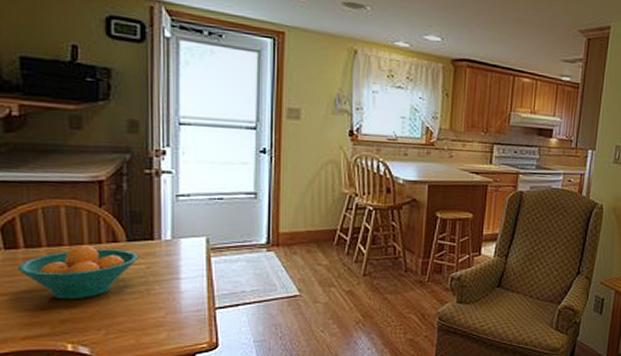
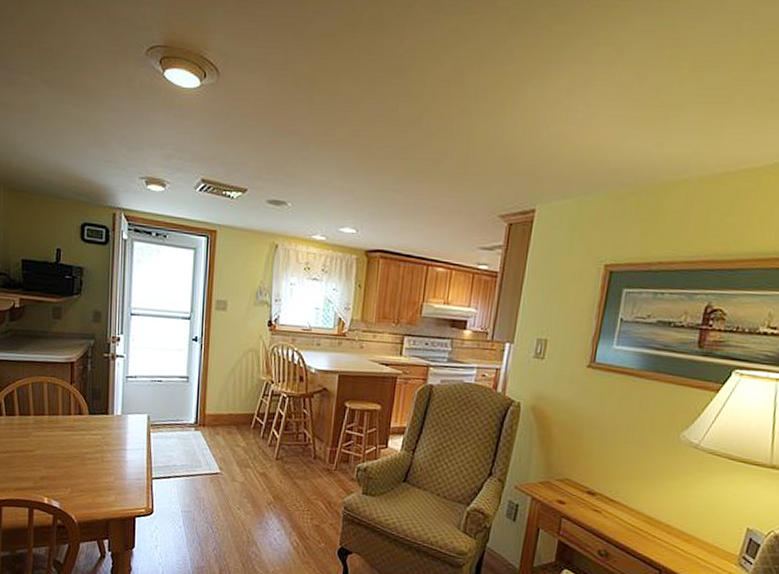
fruit bowl: present [18,245,139,300] -> none [14,415,97,461]

